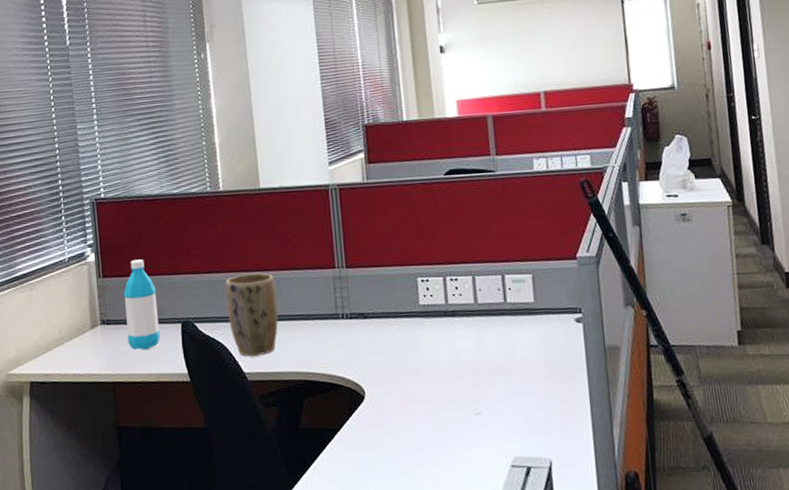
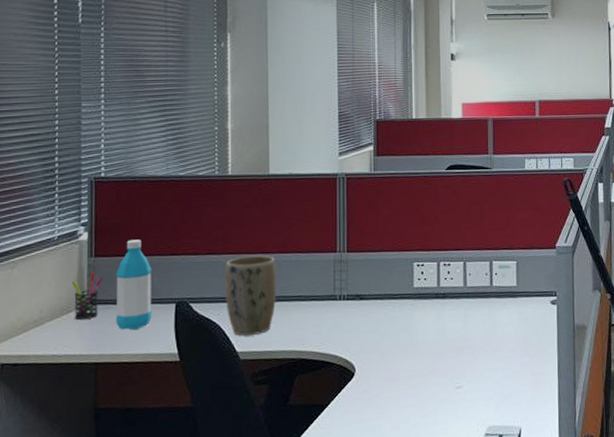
pen holder: none [85,292,113,340] -> present [72,272,104,320]

